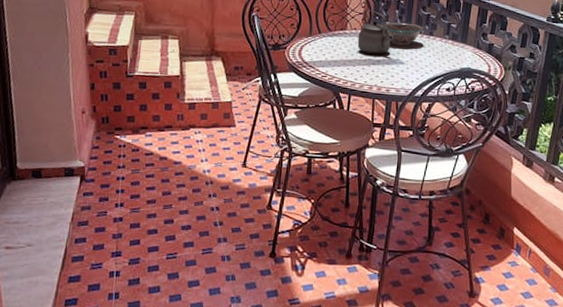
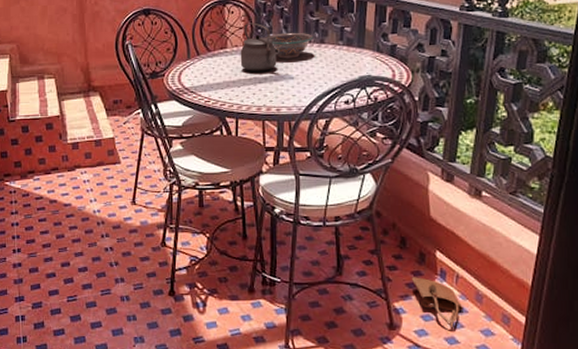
tote bag: none [491,250,533,298] -> present [411,277,463,329]

